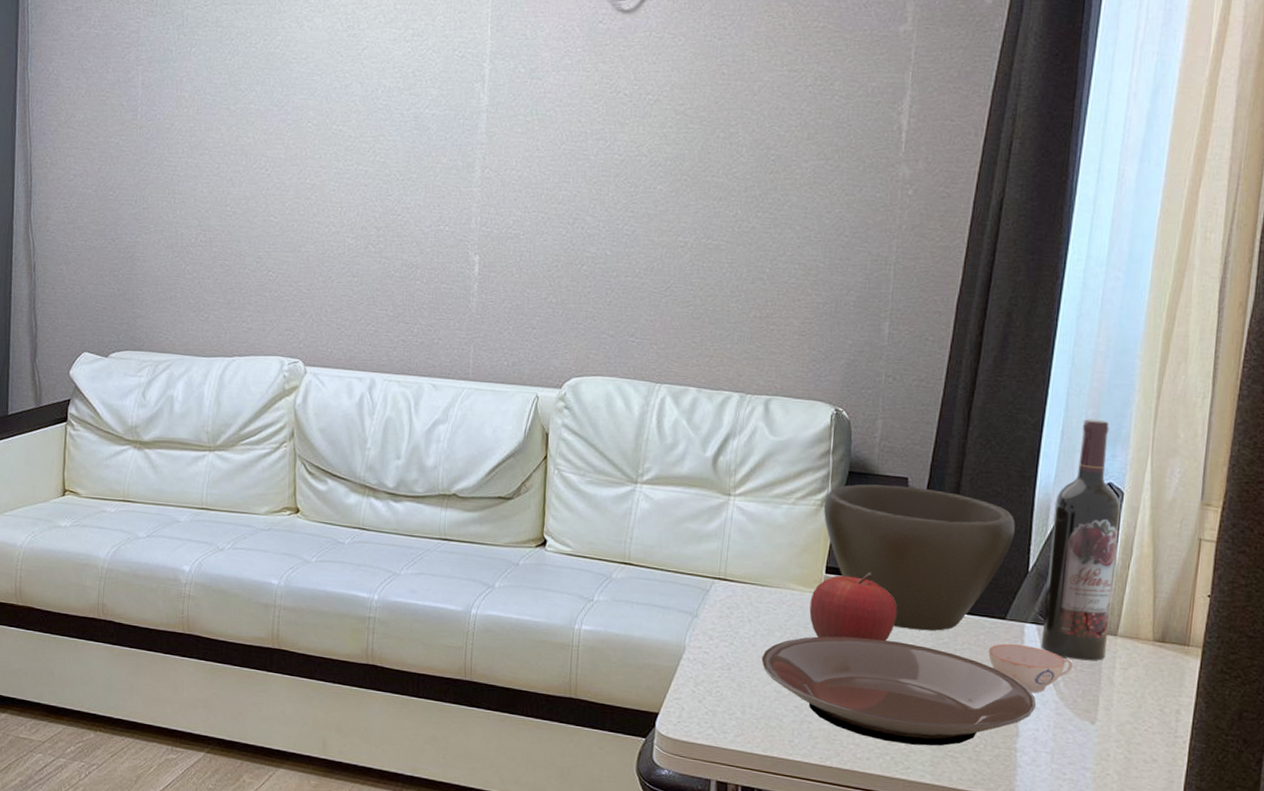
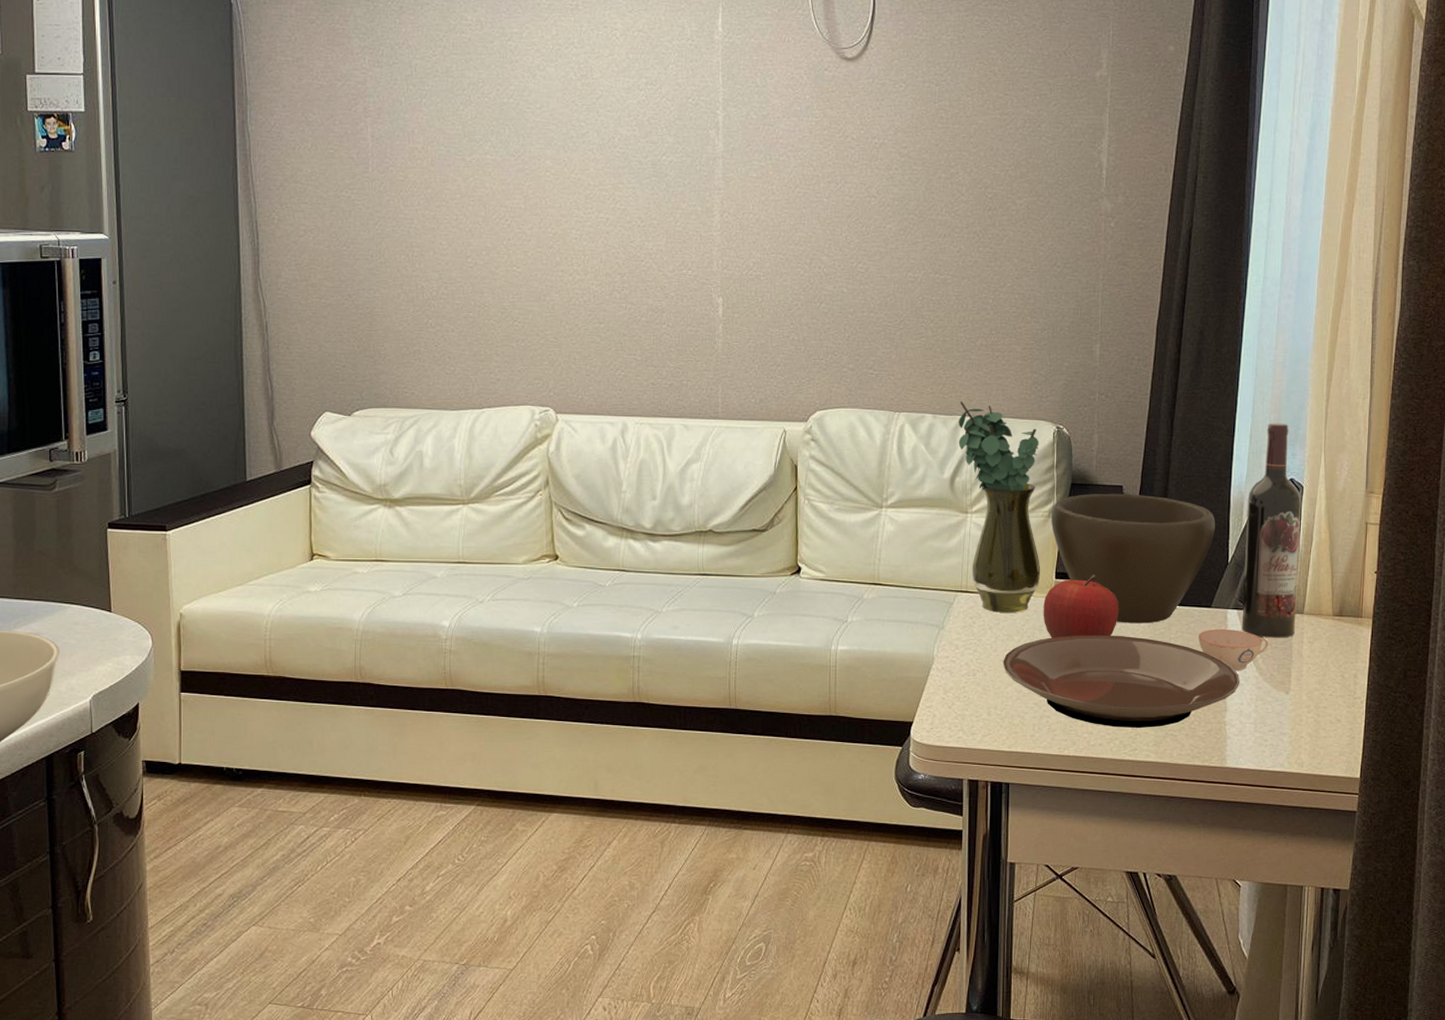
vase: none [723,376,815,607] -> present [958,401,1041,613]

